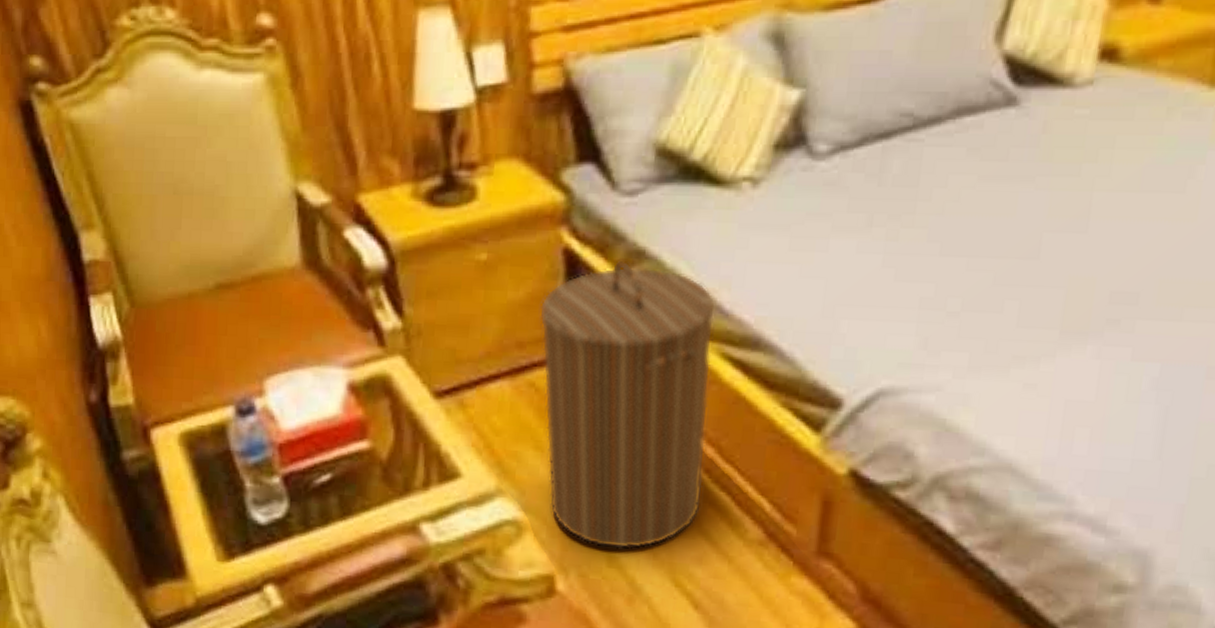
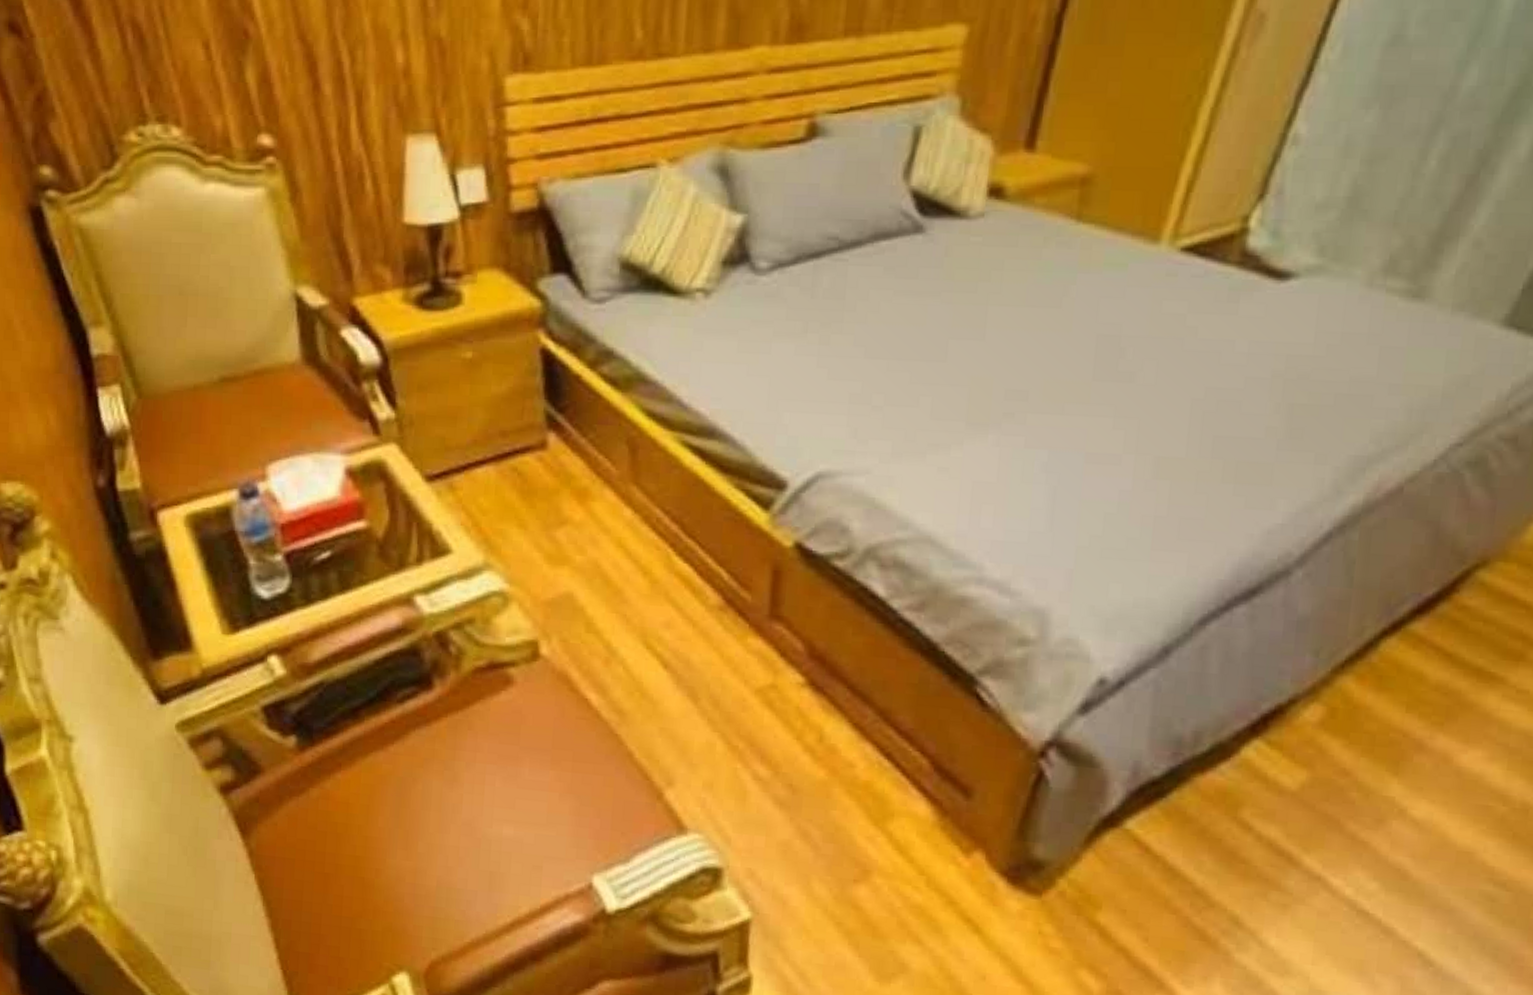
laundry hamper: present [539,260,716,550] -> none [520,359,676,617]

